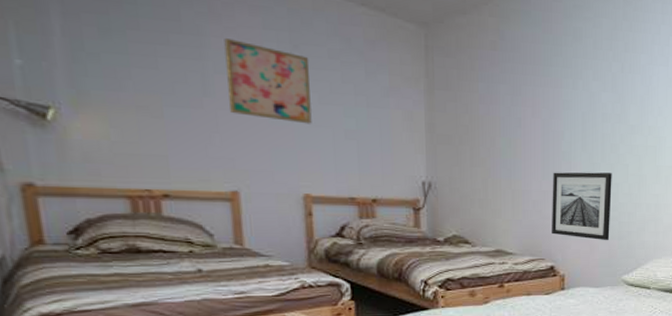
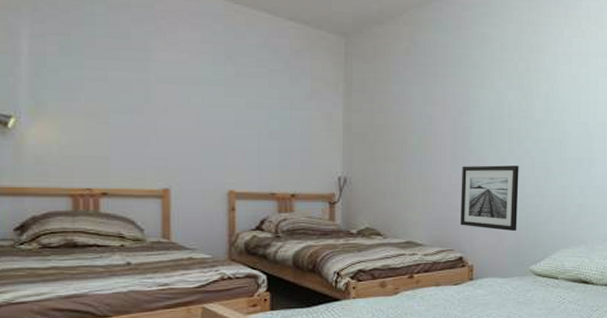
wall art: present [224,38,312,124] -> none [167,53,240,126]

